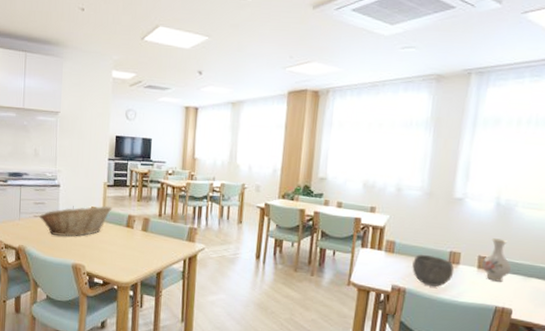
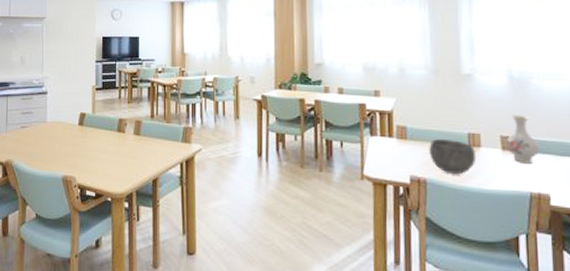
fruit basket: present [39,205,113,236] -> none [26,110,102,146]

